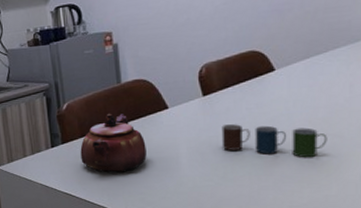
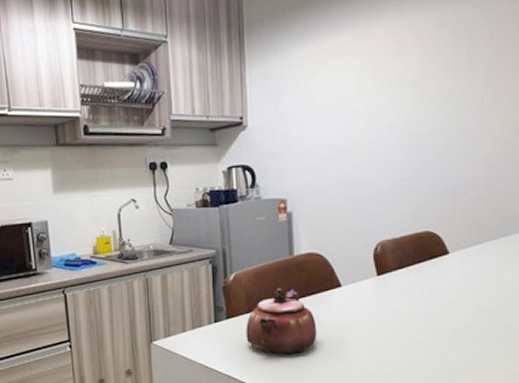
cup: present [221,124,328,158] -> none [394,308,498,349]

